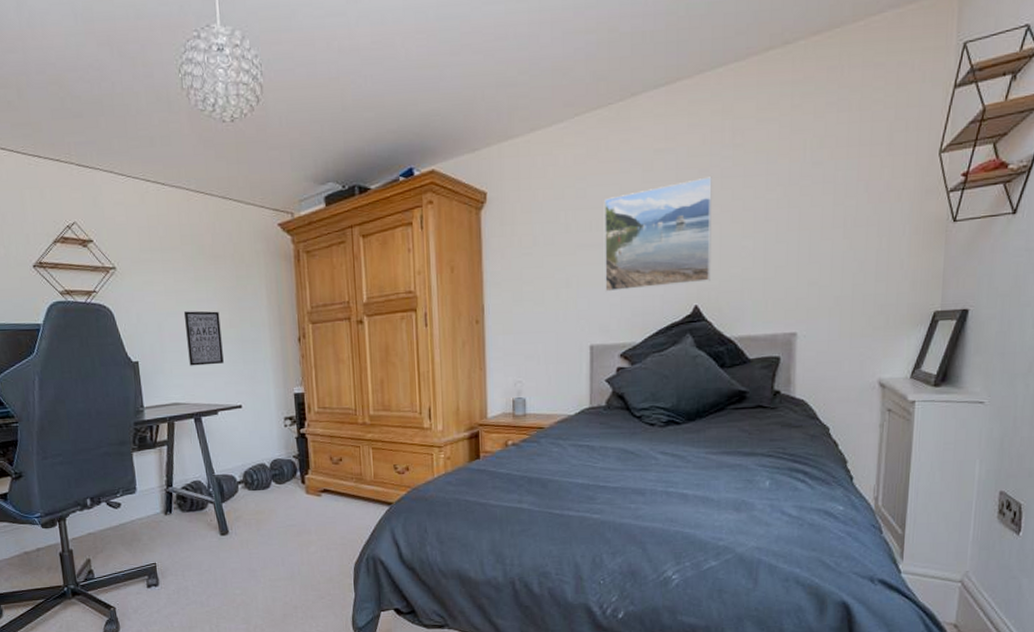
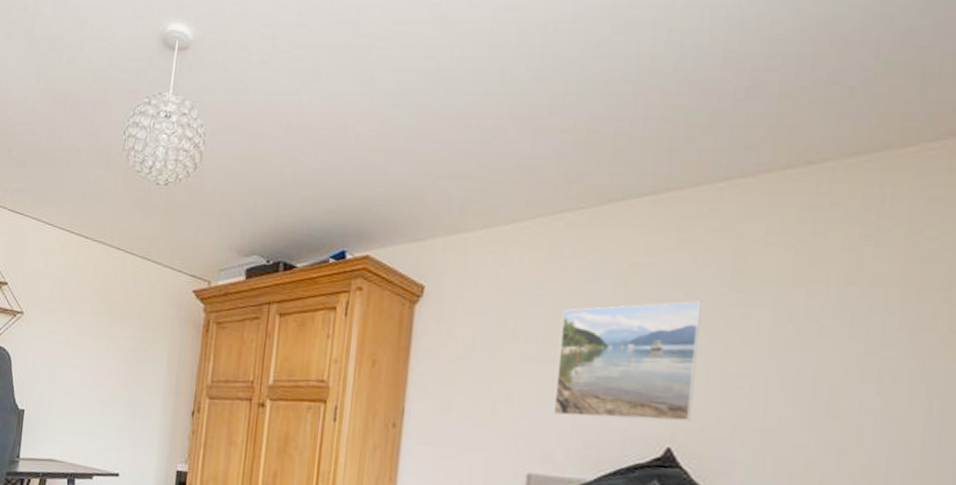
wall art: present [183,311,224,366] -> none [74,366,116,426]

